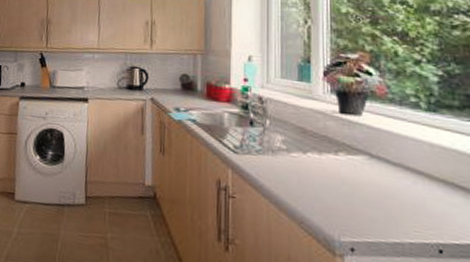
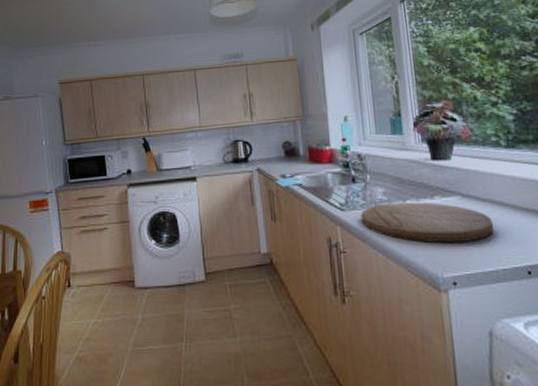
cutting board: none [255,152,403,207] -> present [361,202,493,244]

